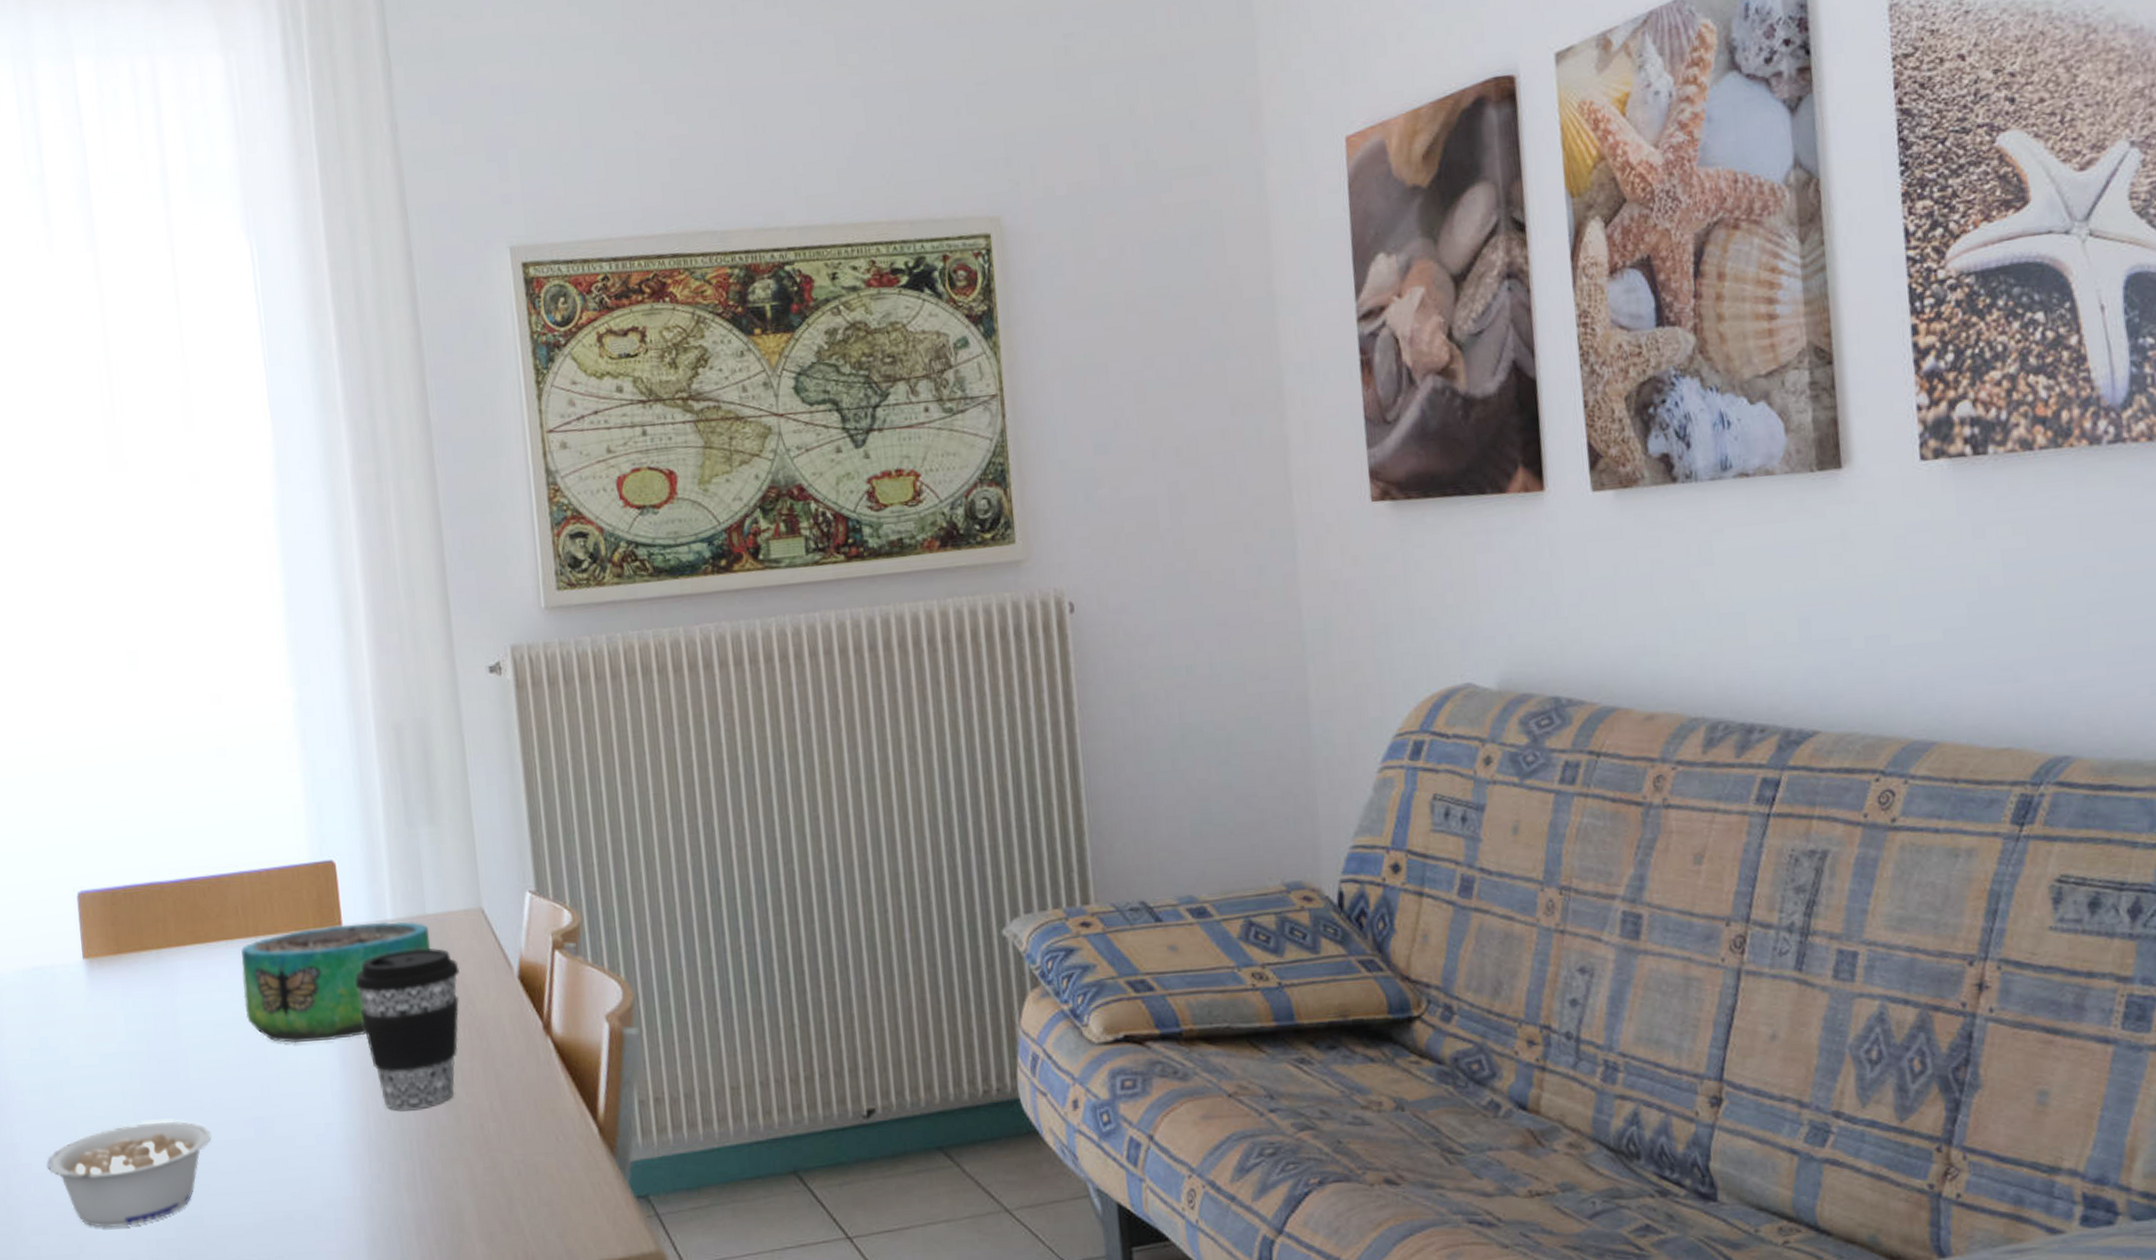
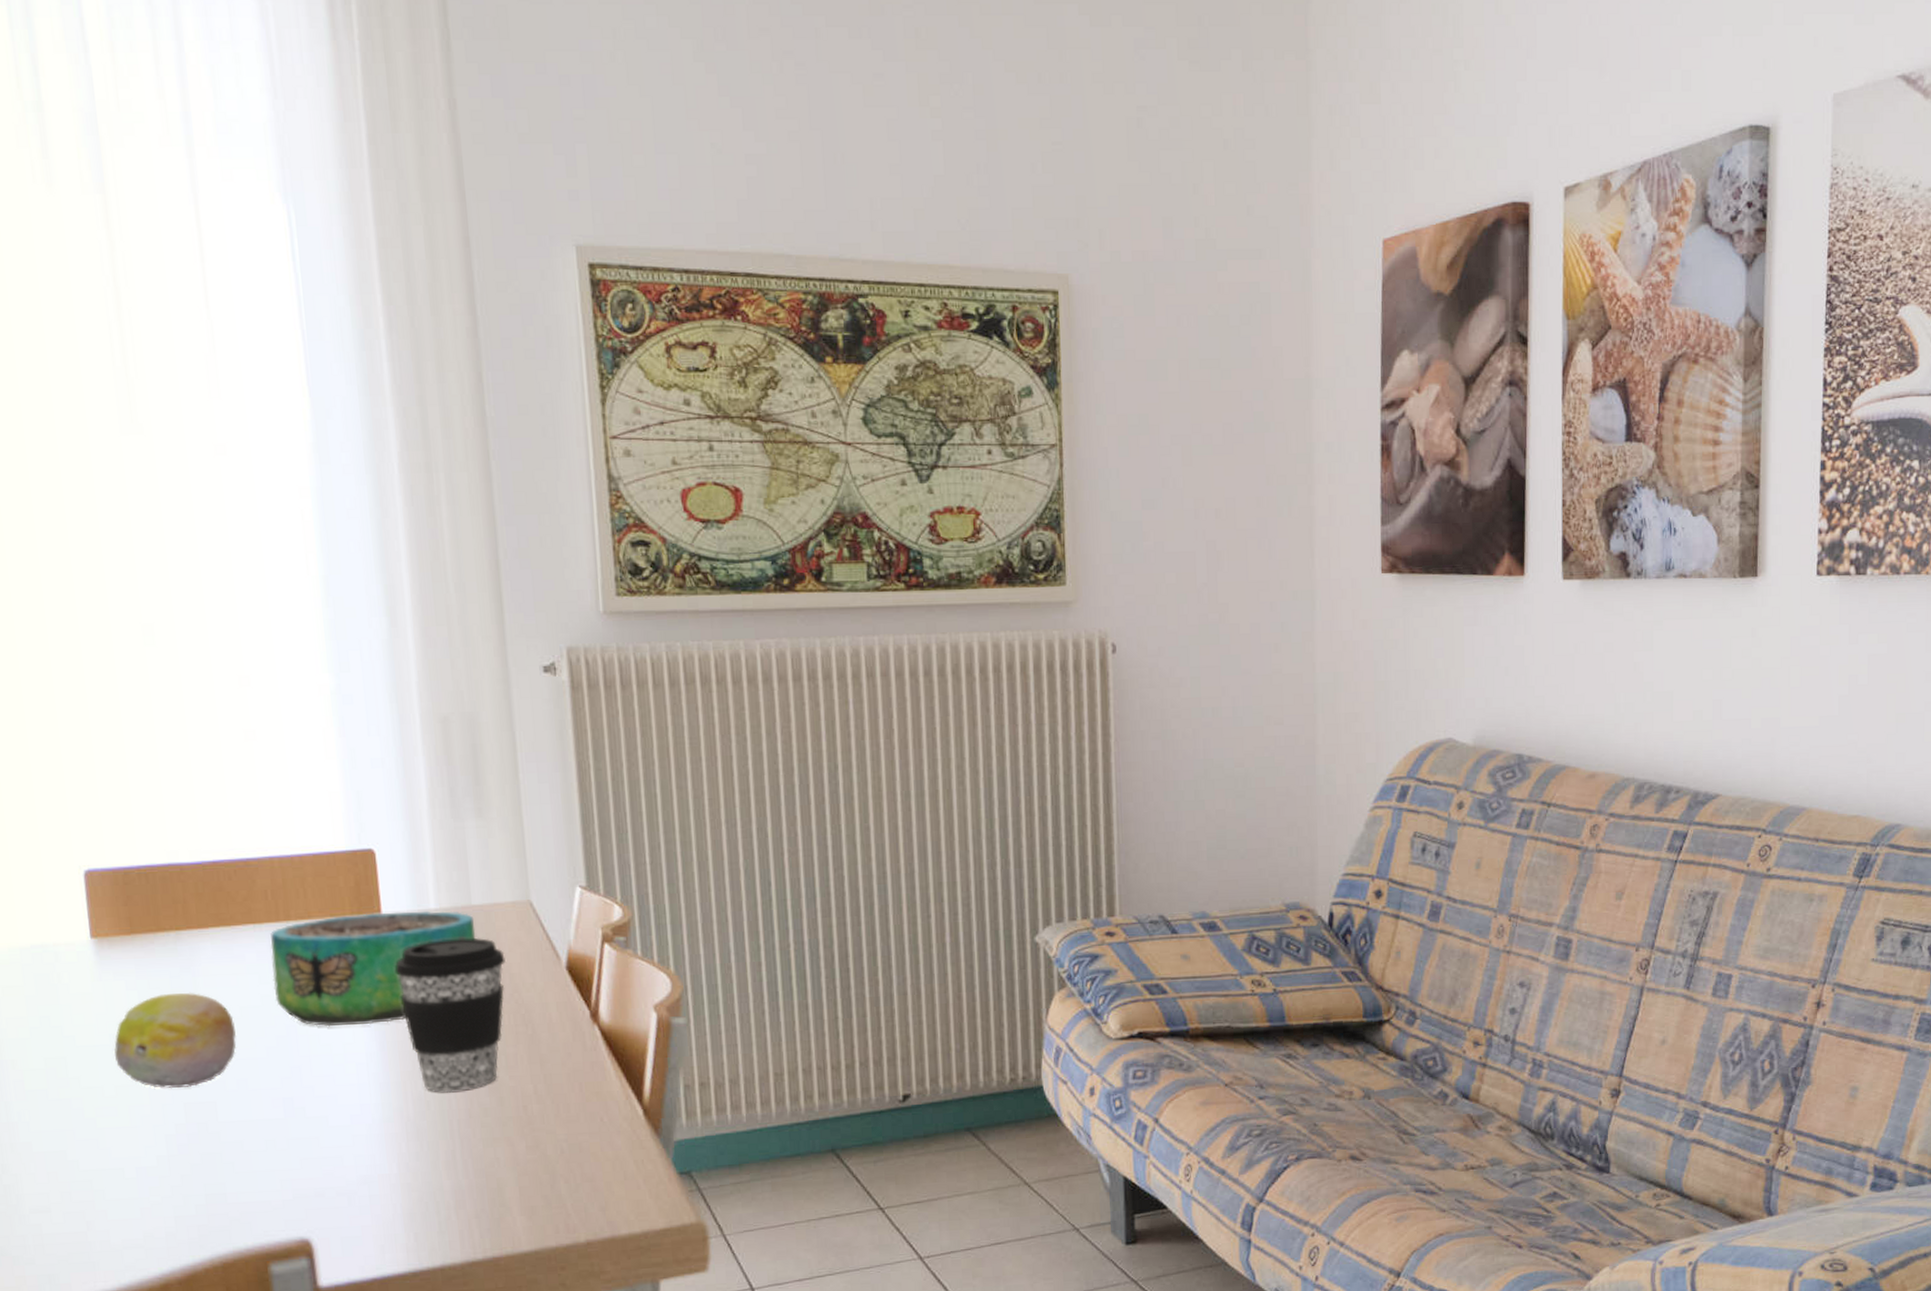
legume: present [46,1121,211,1227] -> none [48,1101,236,1205]
fruit: none [103,1010,212,1109] -> present [114,992,237,1089]

